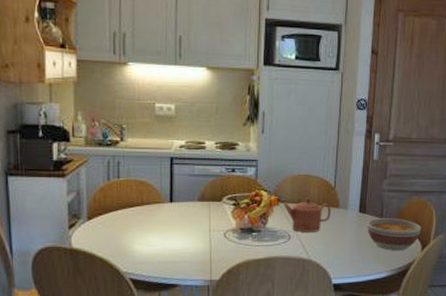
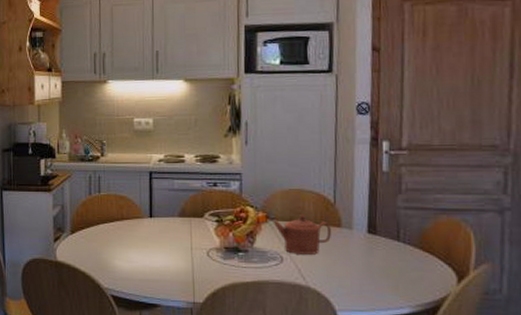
bowl: present [366,218,421,250] -> none [378,241,455,281]

